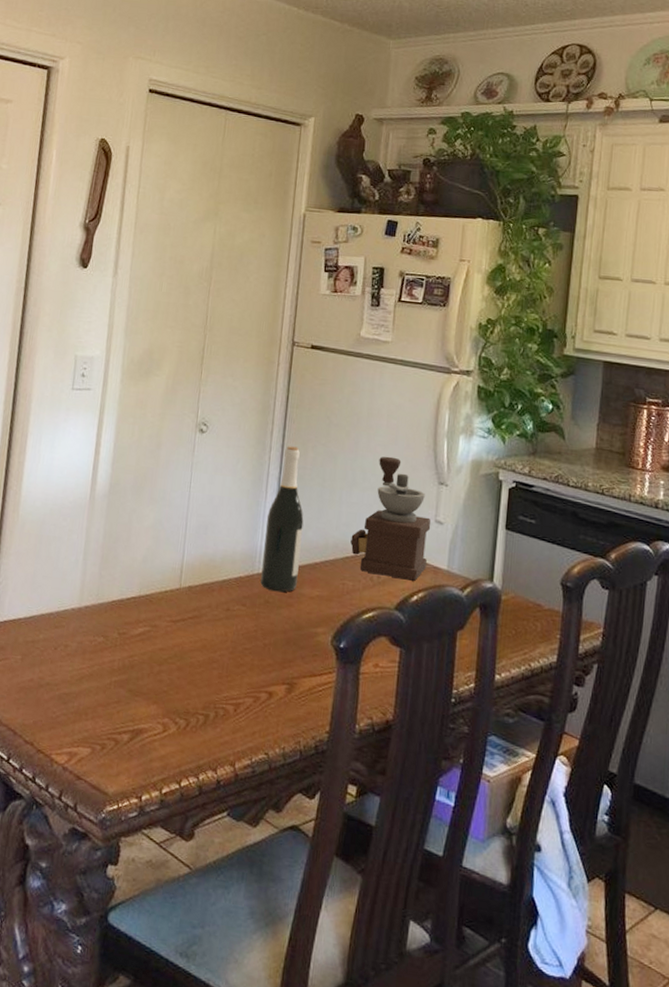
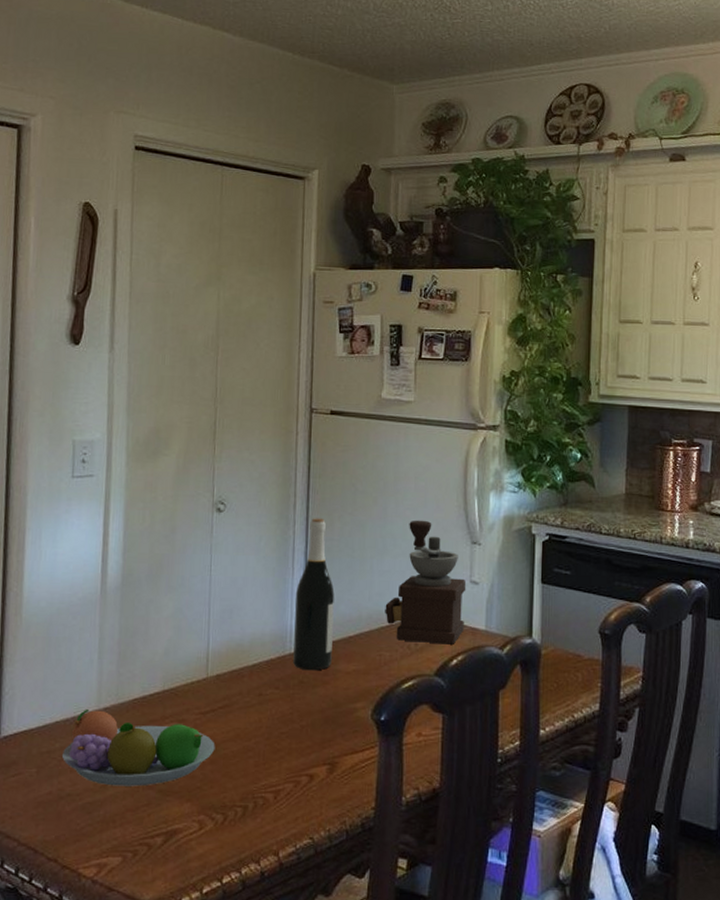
fruit bowl: none [45,606,183,684] -> present [62,710,215,787]

